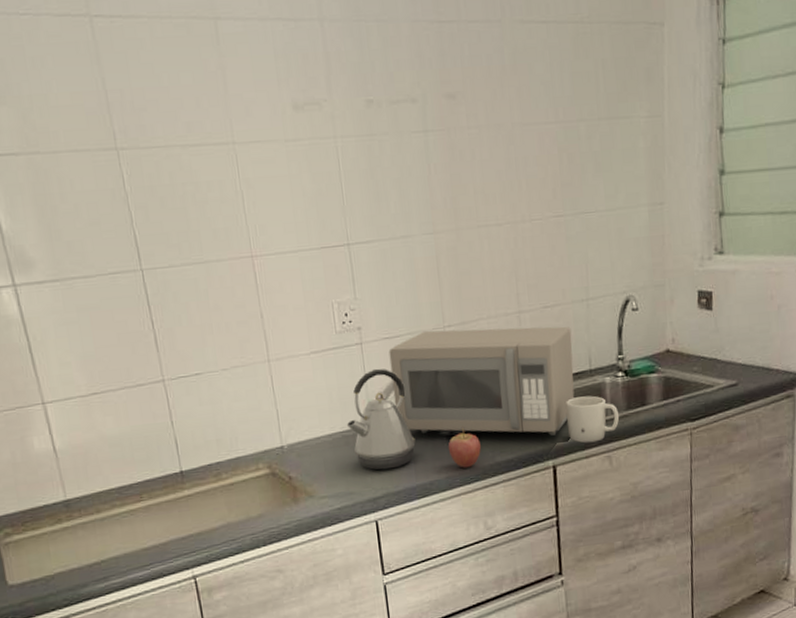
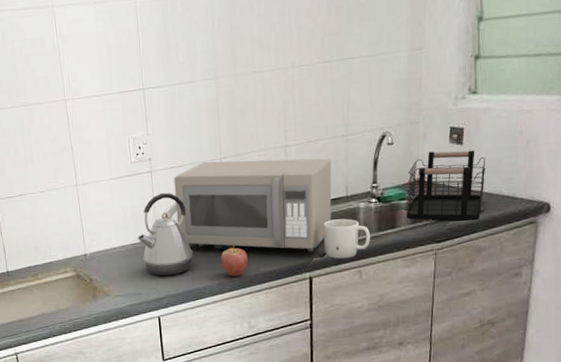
dish rack: none [655,316,739,396] -> present [406,150,486,221]

